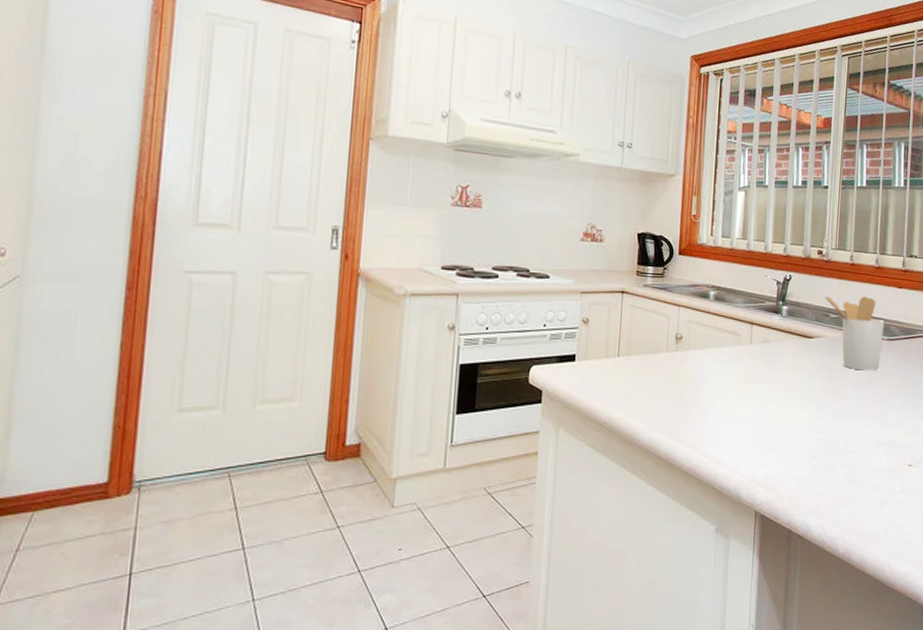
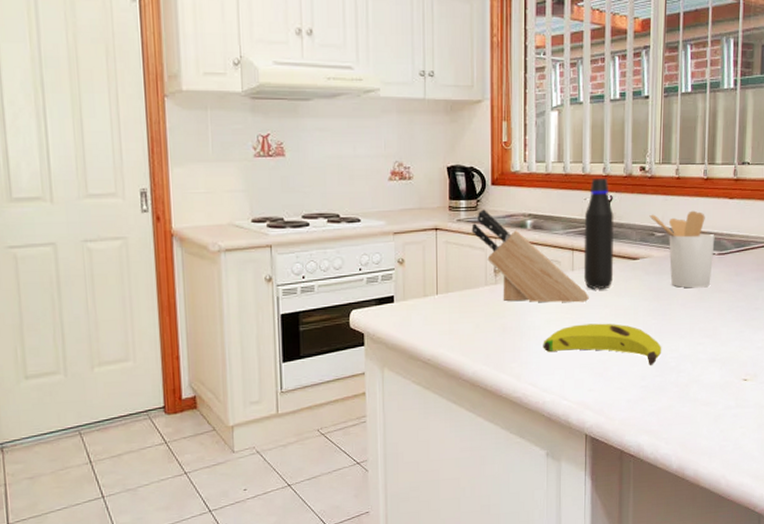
knife block: none [656,277,765,376] -> present [471,209,589,303]
banana: none [718,398,833,444] -> present [543,323,662,365]
water bottle: none [760,256,792,365] -> present [583,177,615,290]

